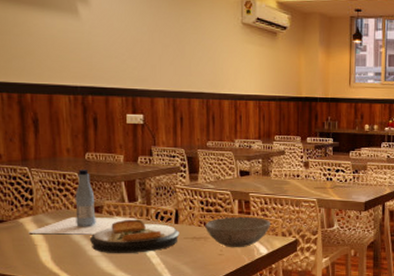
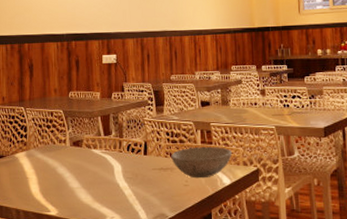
bottle: present [28,170,138,235] -> none [22,107,112,168]
plate: present [89,219,180,254] -> none [71,151,148,186]

